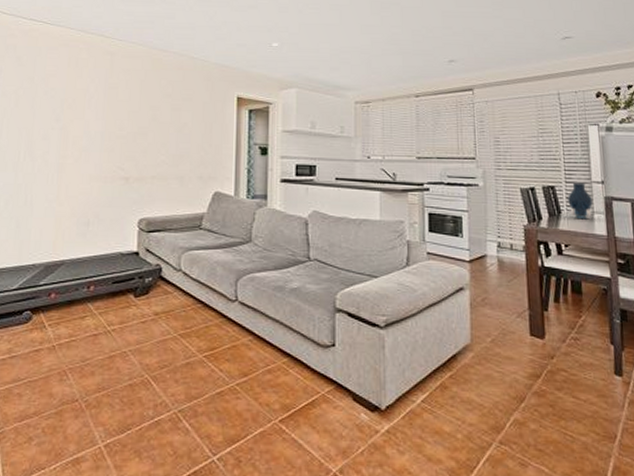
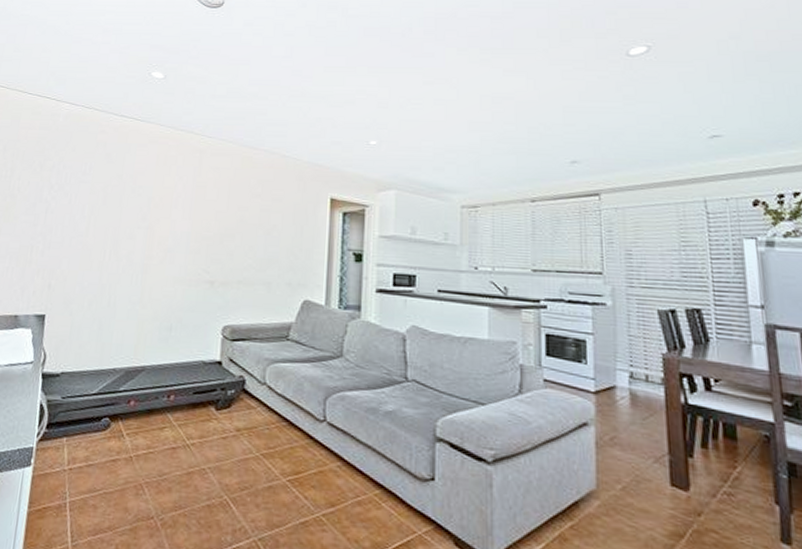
vase: present [567,182,594,220] -> none [716,305,751,351]

